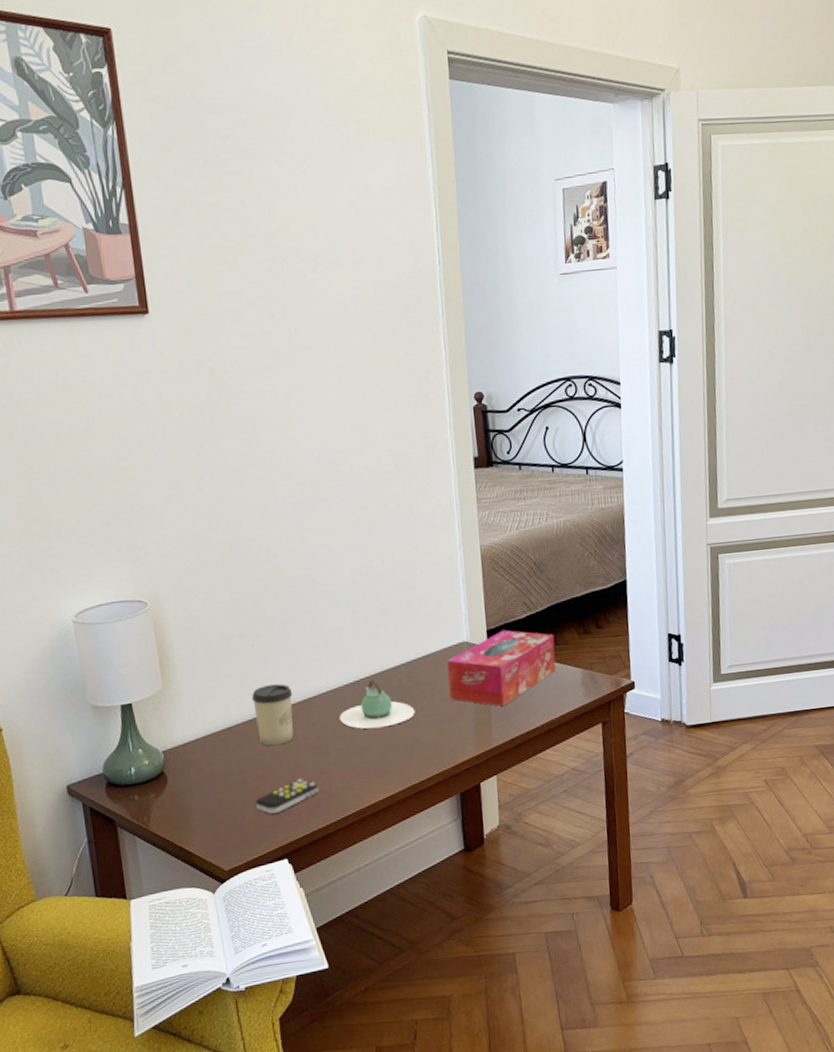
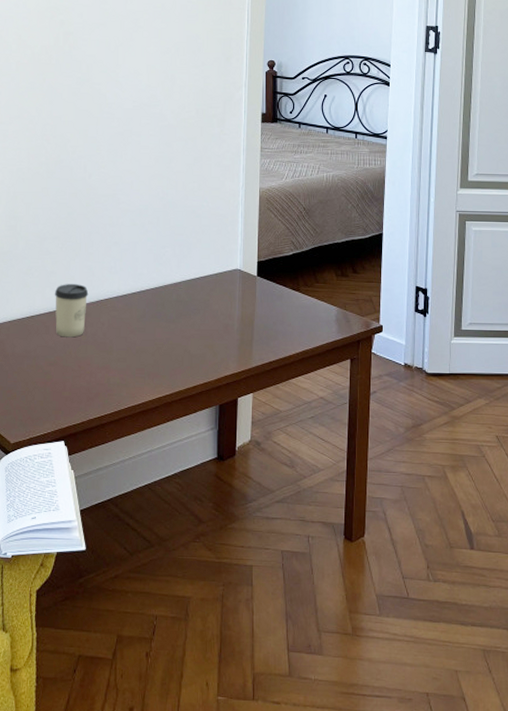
remote control: present [255,778,319,814] -> none [44,370,99,398]
teapot: present [339,678,415,729] -> none [124,291,189,335]
tissue box: present [447,629,556,706] -> none [220,263,315,331]

